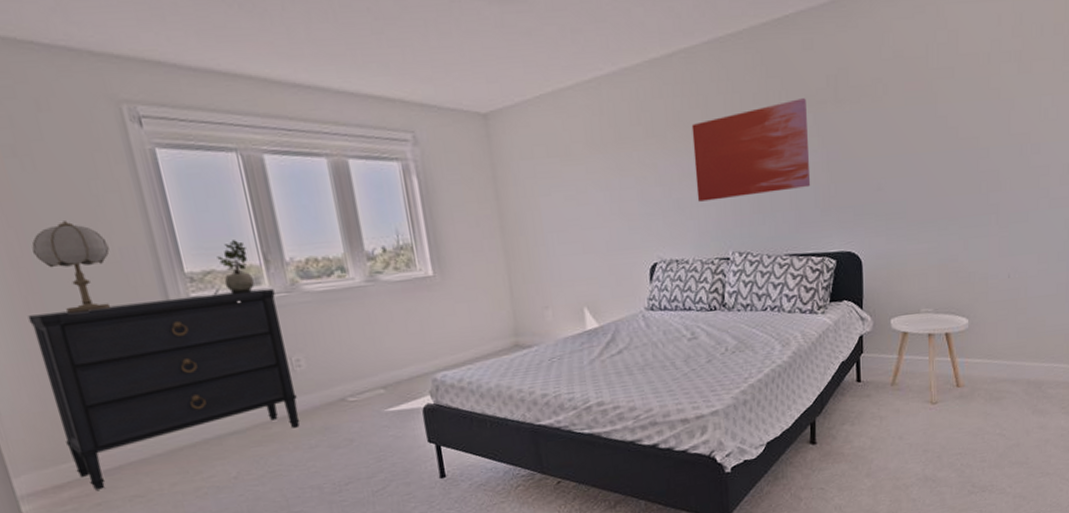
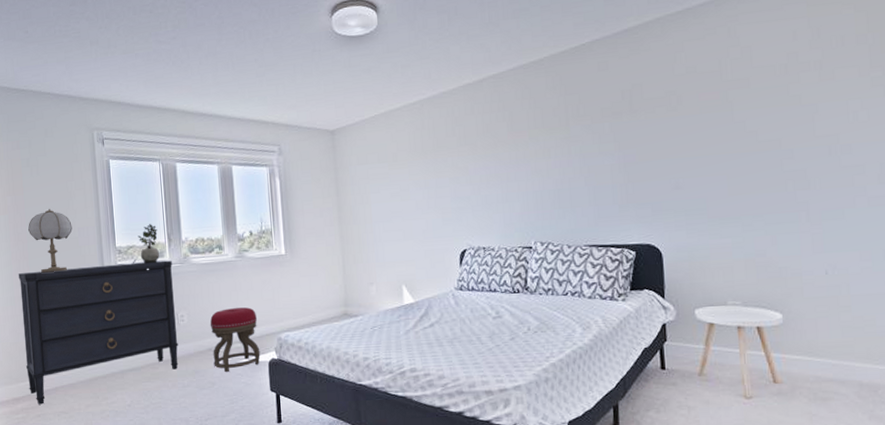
stool: none [338,344,412,425] -> present [210,307,261,372]
wall art: present [691,98,811,202] -> none [498,110,609,198]

